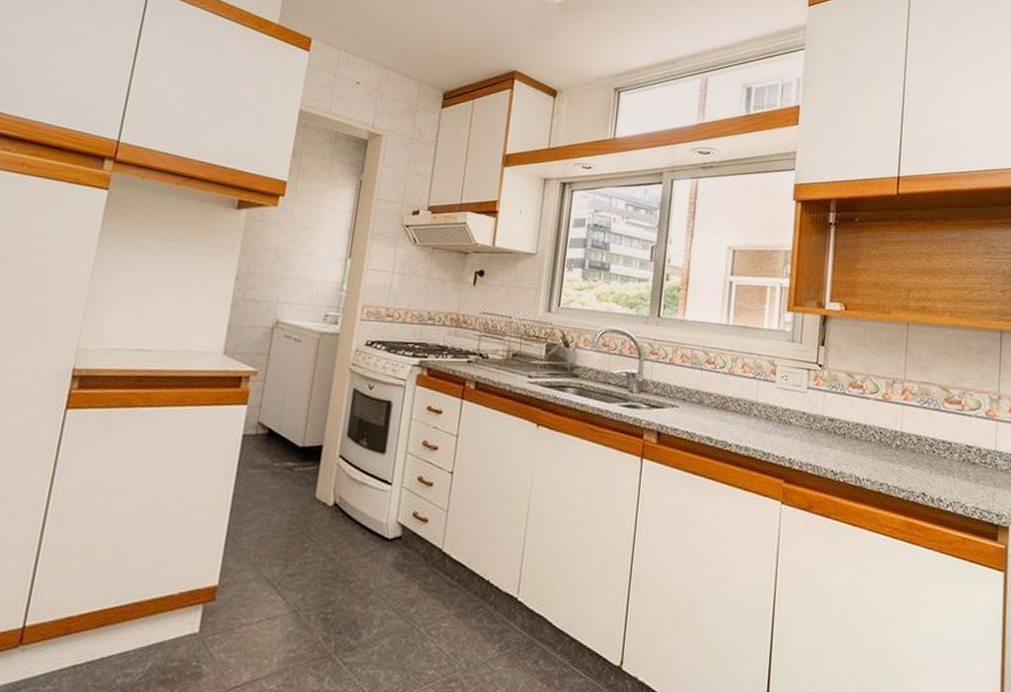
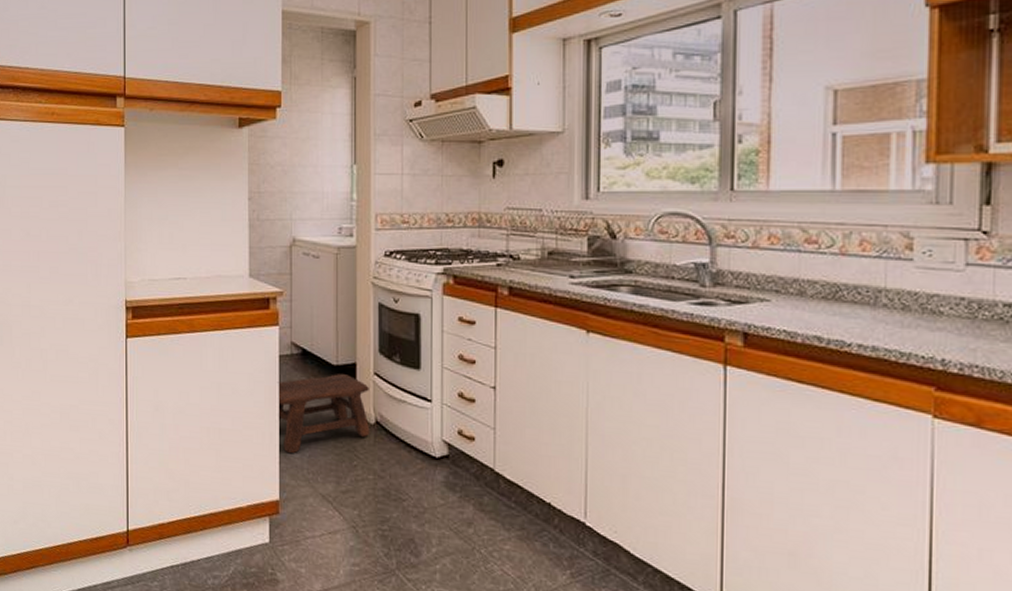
stool: none [232,455,333,535] -> present [277,374,370,453]

